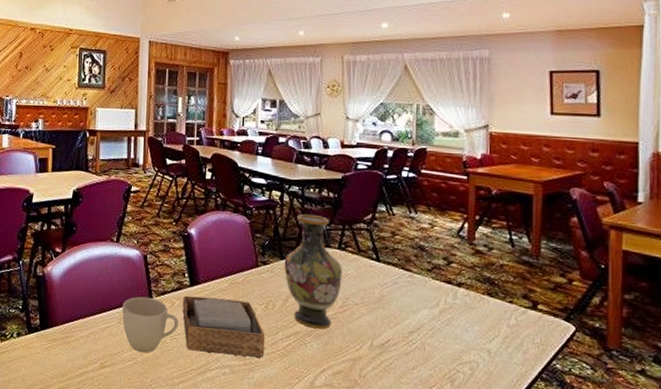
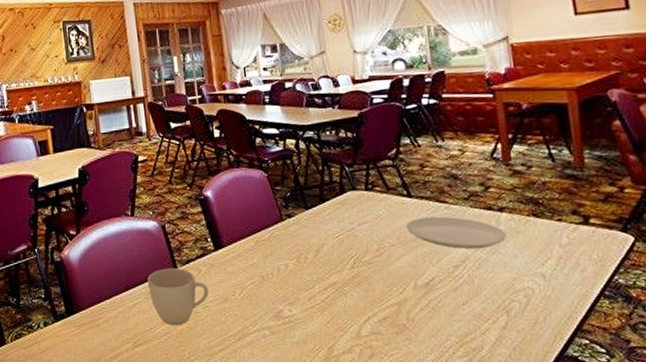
napkin holder: present [182,295,265,358] -> none [209,258,304,317]
vase: present [284,214,343,329] -> none [309,158,375,277]
plate: none [370,282,461,319] -> present [406,216,507,249]

